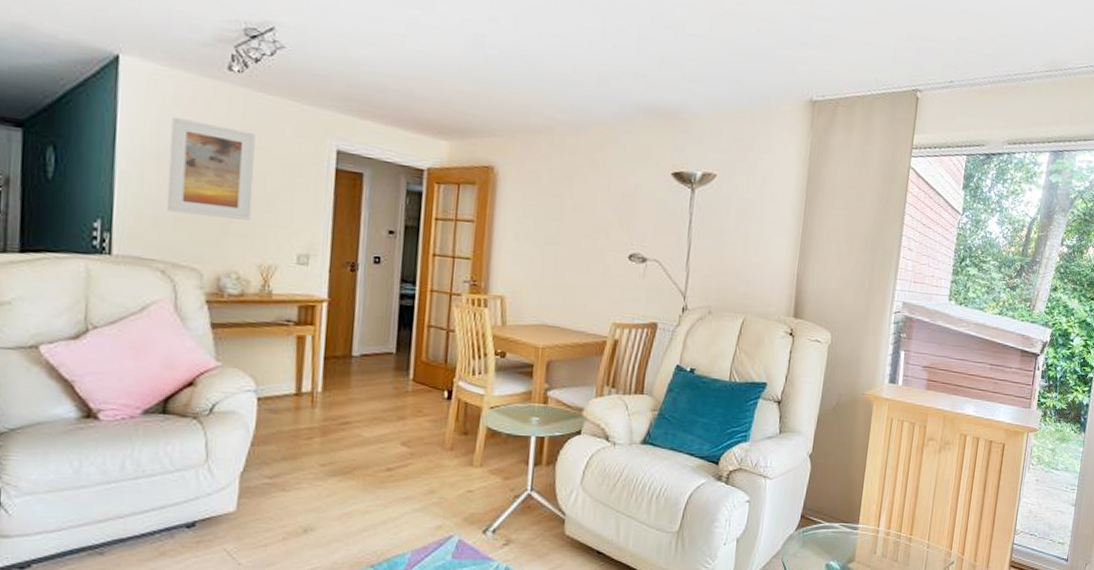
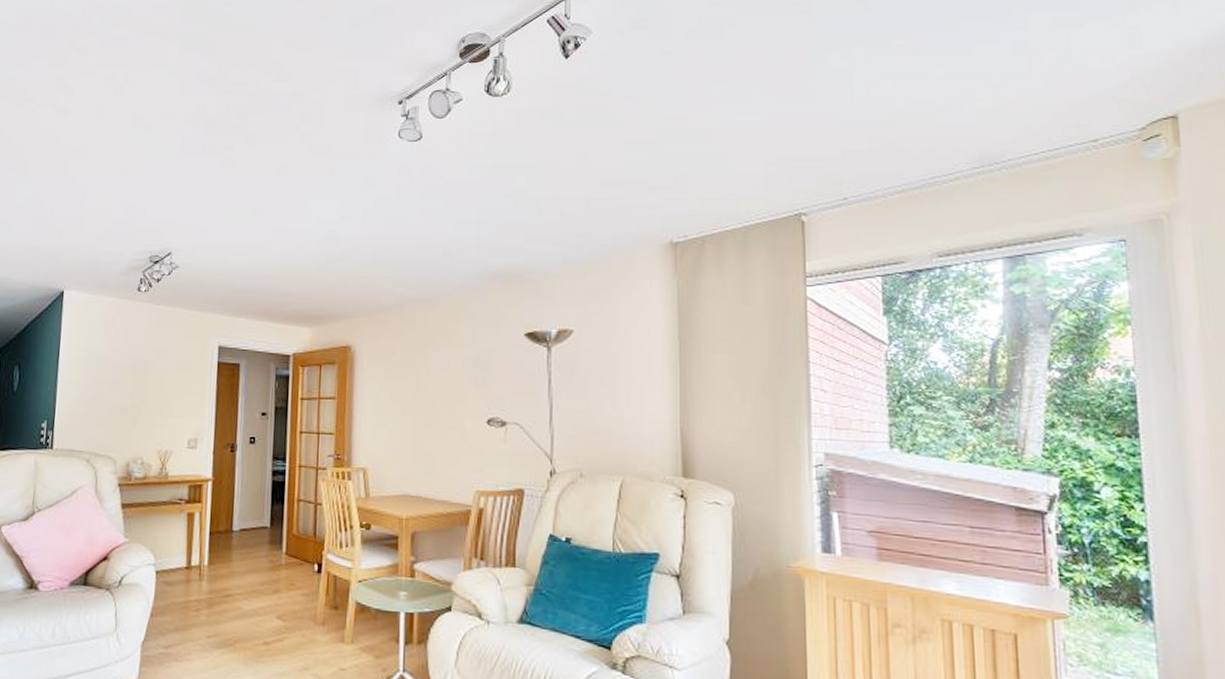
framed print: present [167,116,255,220] -> none [92,333,157,413]

